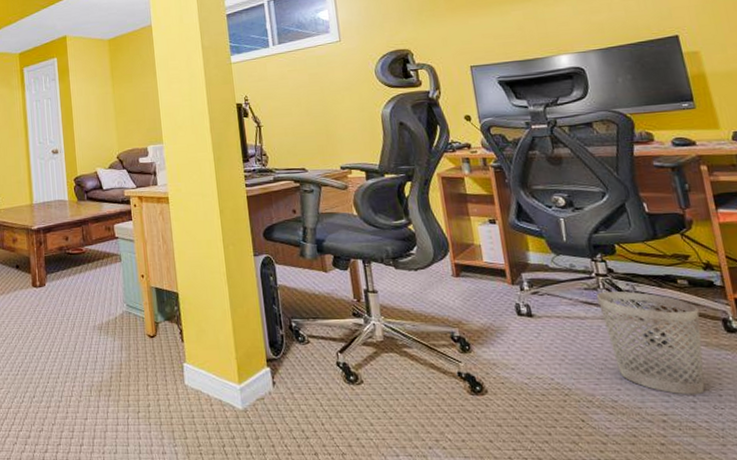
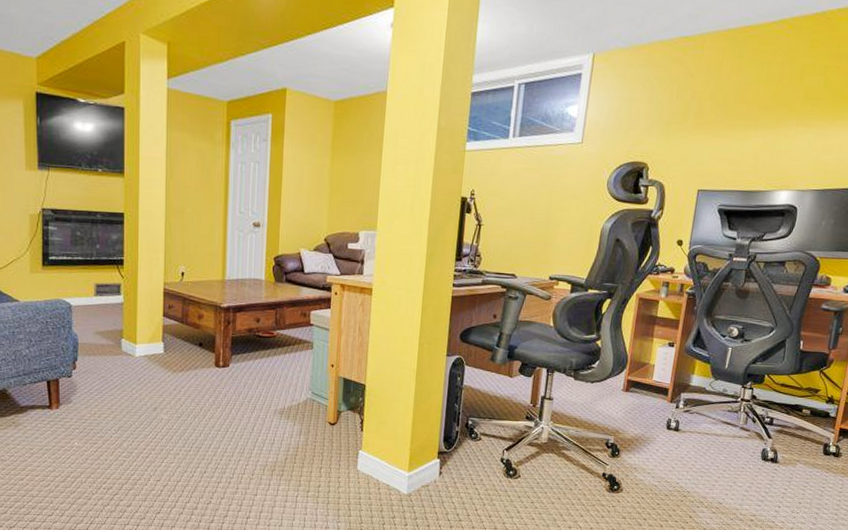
wastebasket: present [596,291,705,395] -> none [731,415,810,502]

